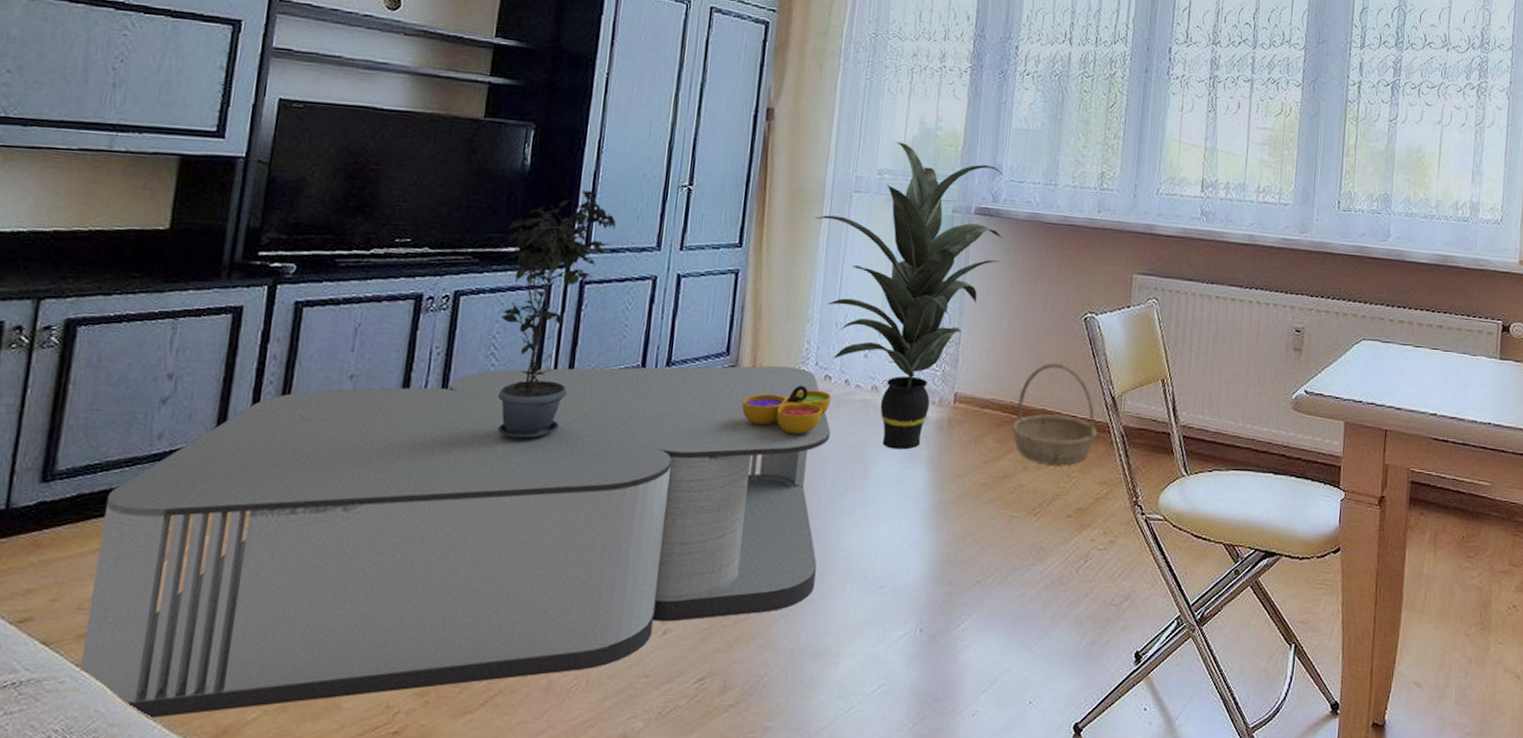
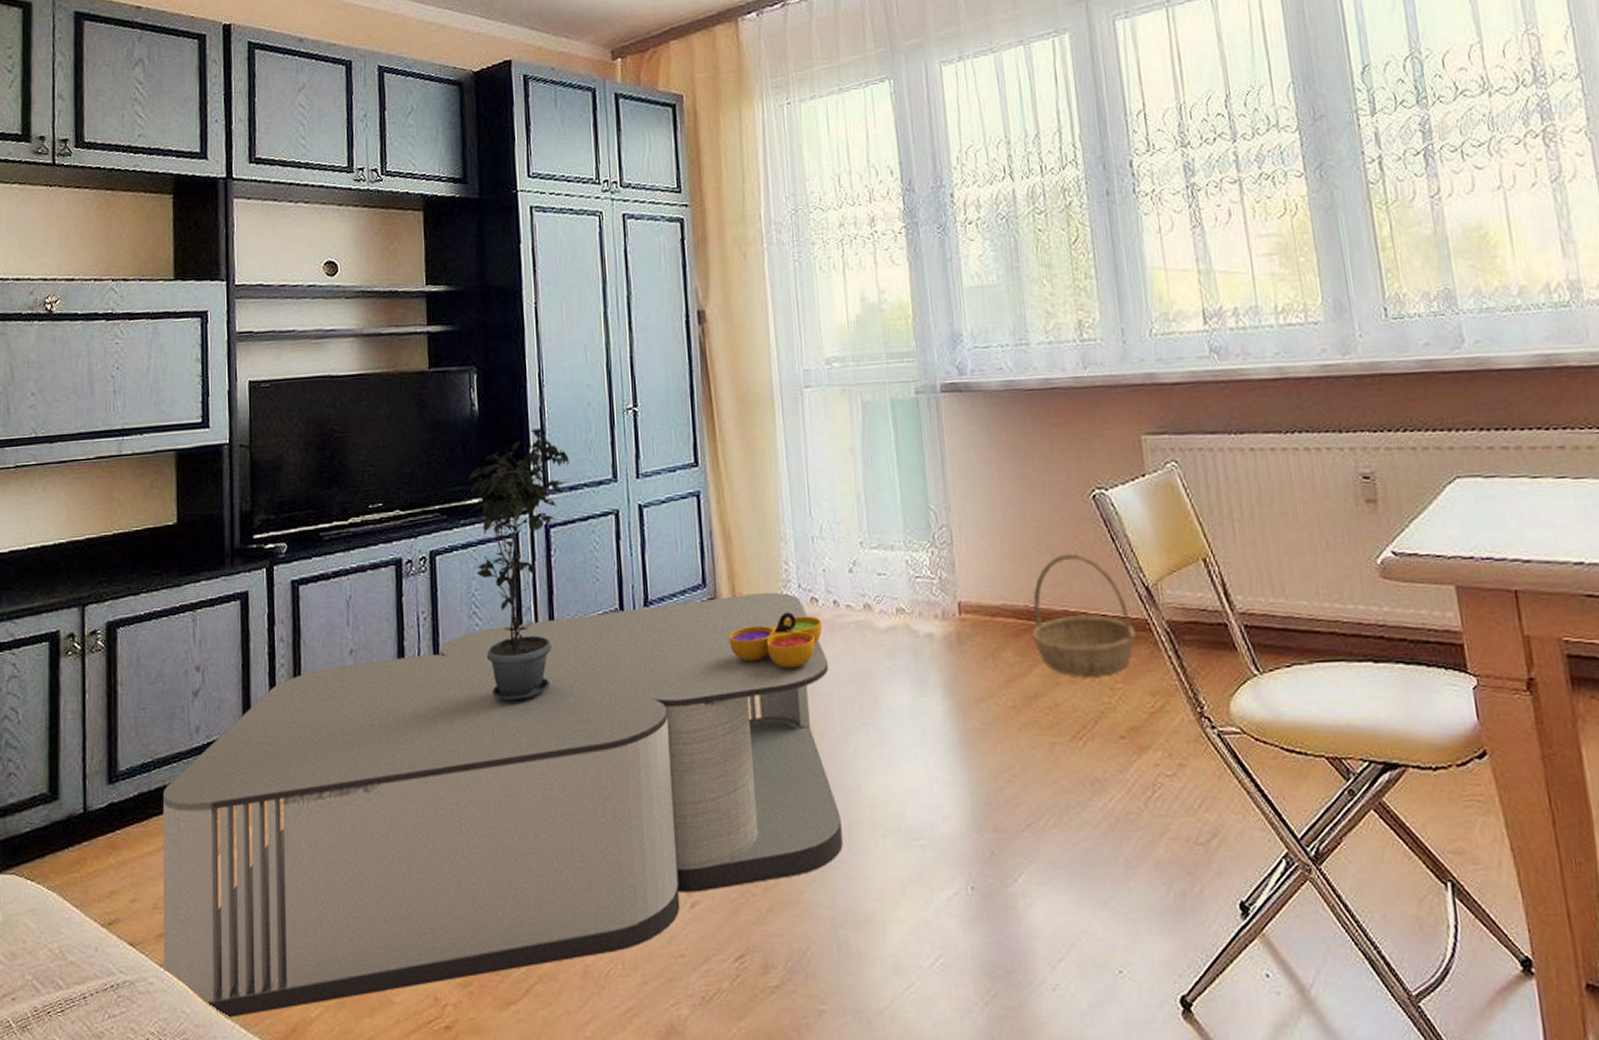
indoor plant: present [814,141,1004,450] -> none [768,324,981,675]

